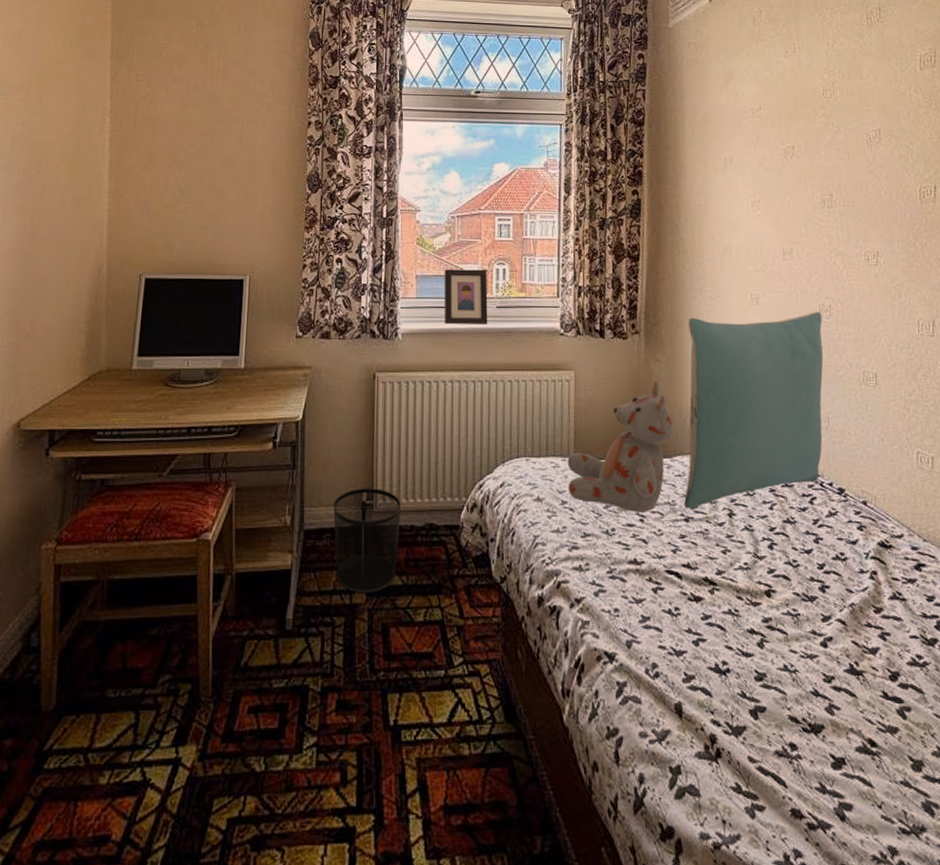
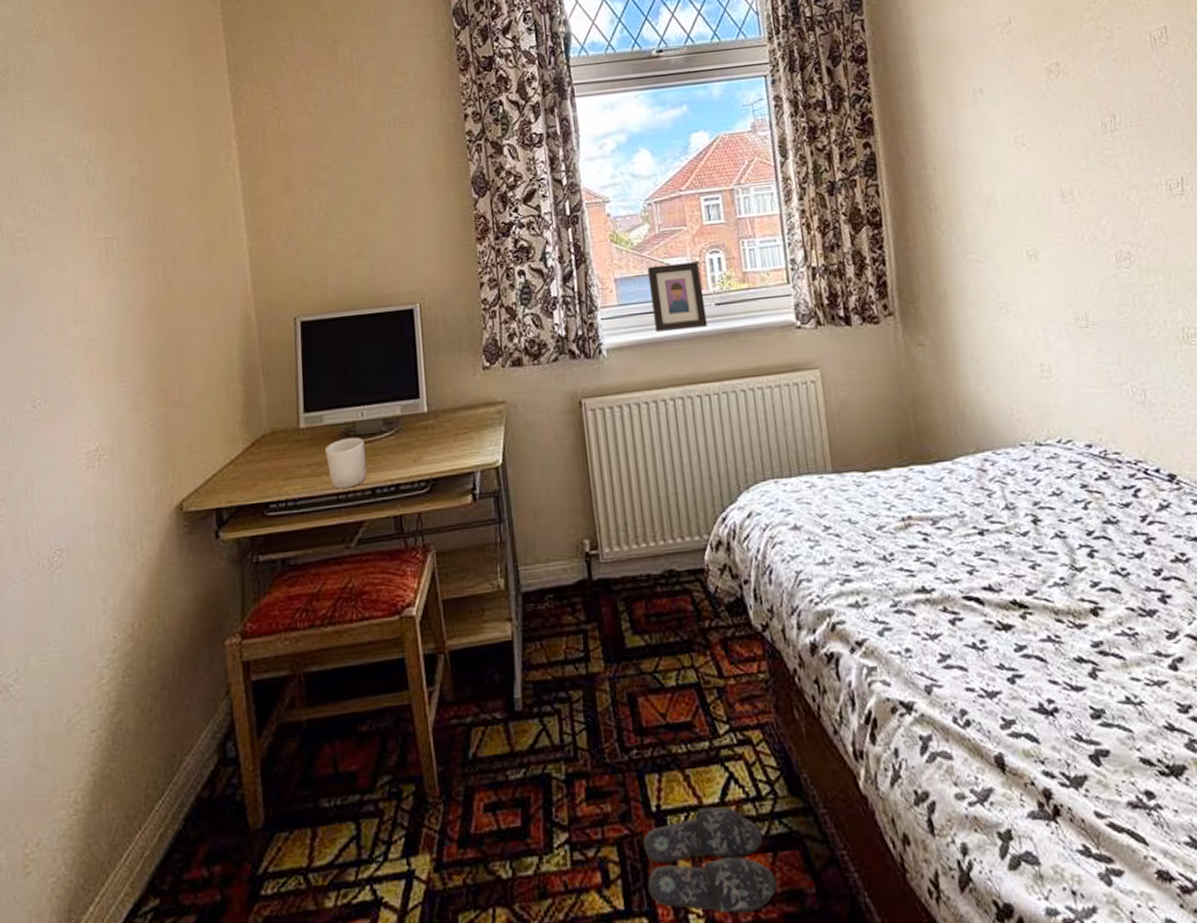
mug: none [151,382,187,425] -> present [325,436,368,489]
waste bin: present [332,488,401,594] -> none [551,535,637,661]
slippers: none [378,726,485,817] -> present [643,807,777,913]
stuffed bear: present [567,380,675,513] -> none [824,368,953,531]
pillow: present [684,312,824,509] -> none [952,261,1142,520]

